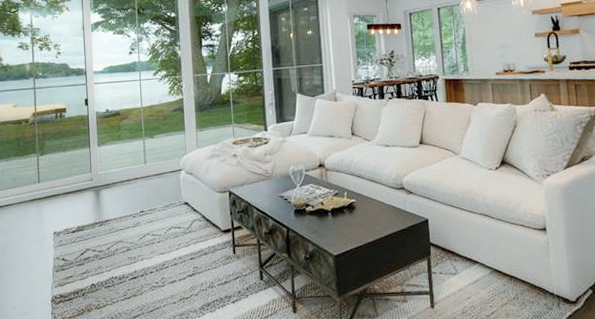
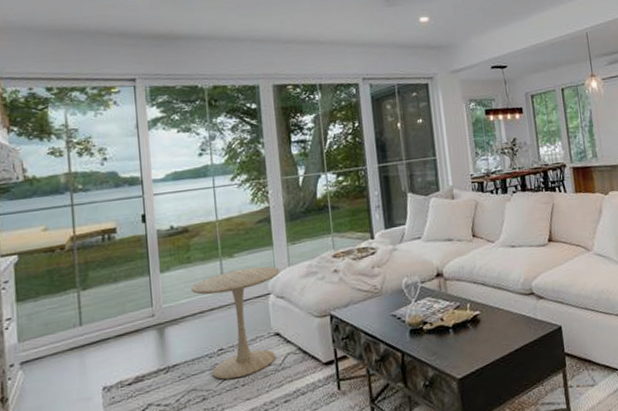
side table: none [121,147,190,236] -> present [191,266,280,380]

